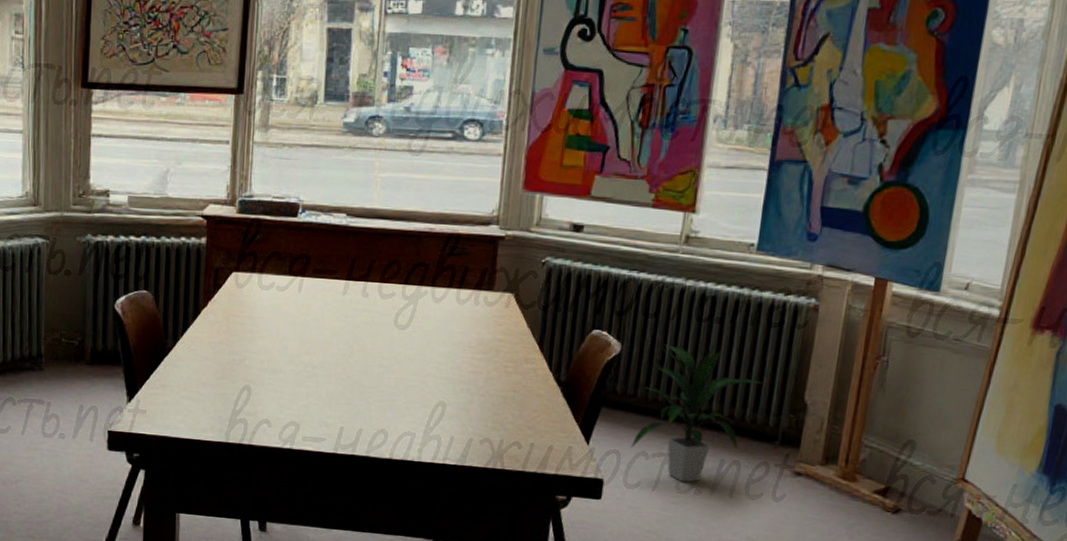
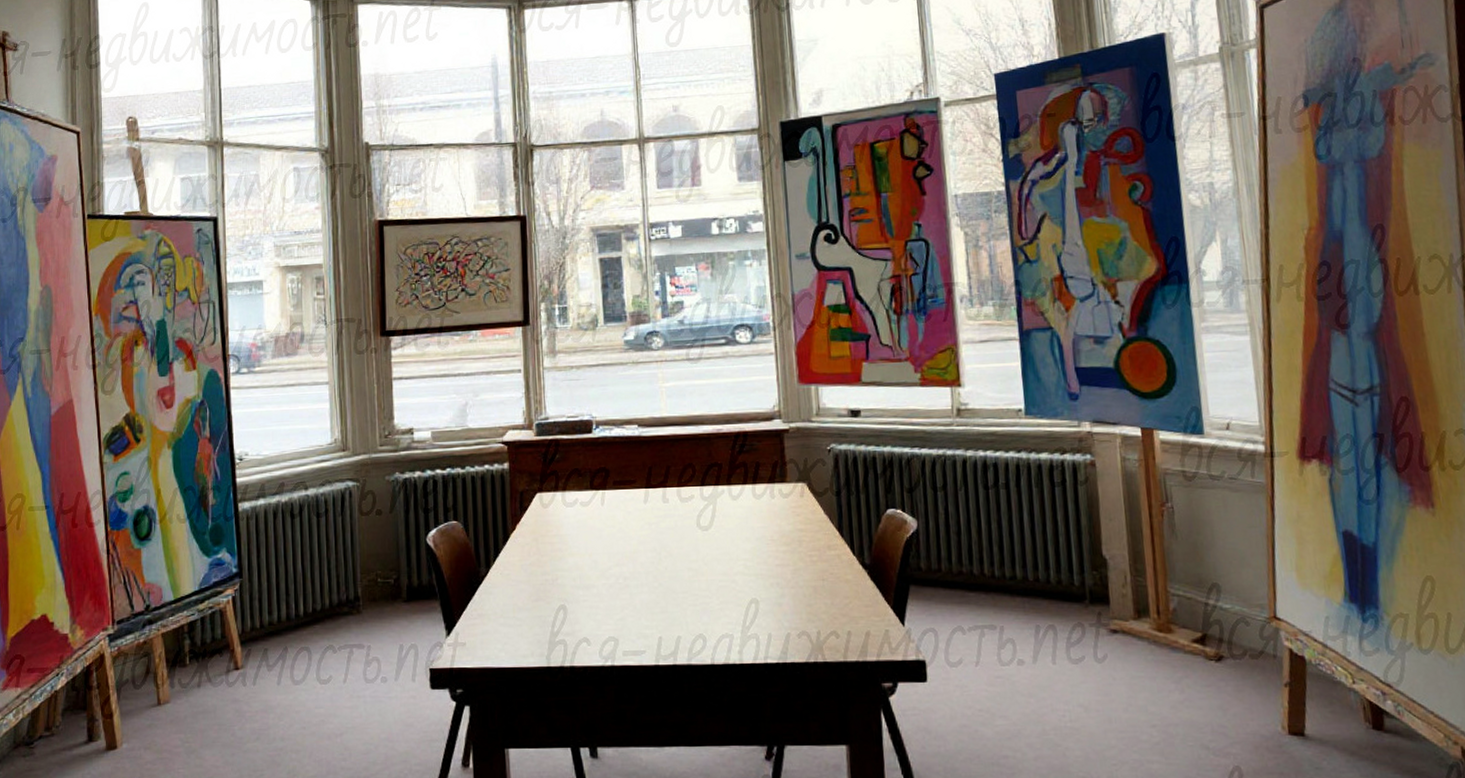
indoor plant: present [630,345,762,483] -> none [945,511,1058,654]

